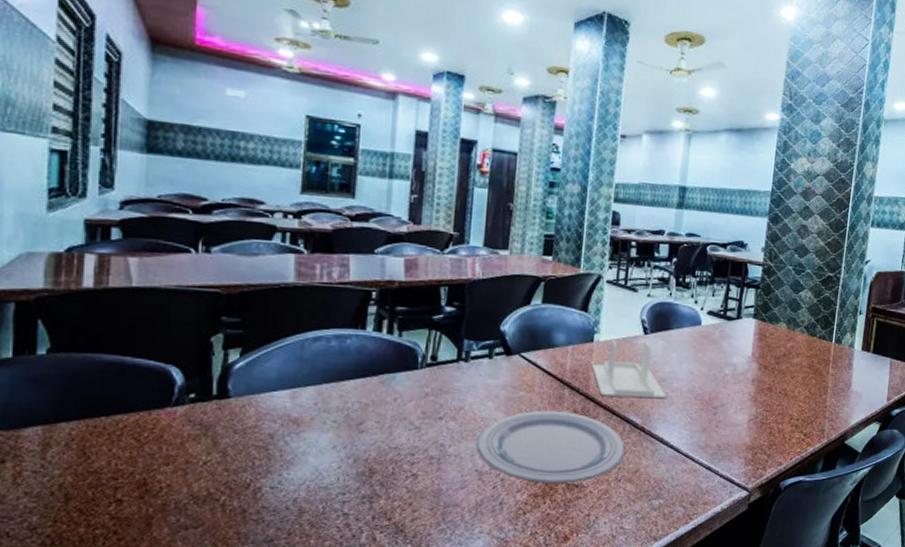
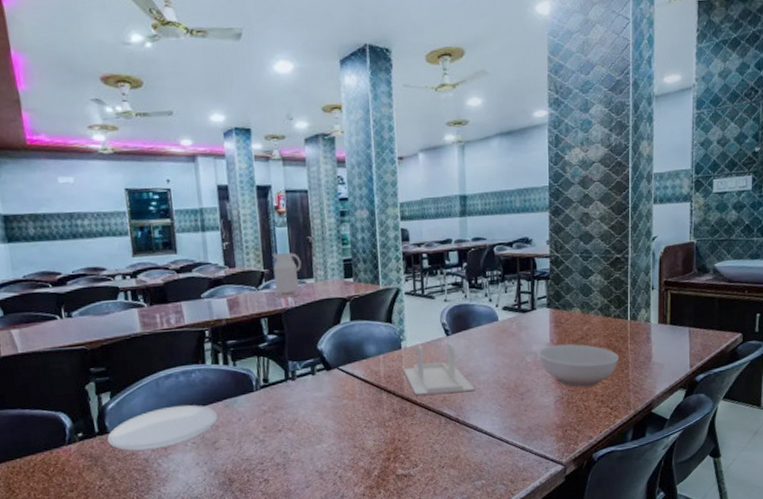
plate: none [226,374,370,424] -> present [107,404,218,452]
water jug: none [462,216,498,268] -> present [272,253,302,298]
plate: present [476,410,626,484] -> none [313,412,444,477]
bowl: none [737,359,819,408] -> present [538,344,619,387]

